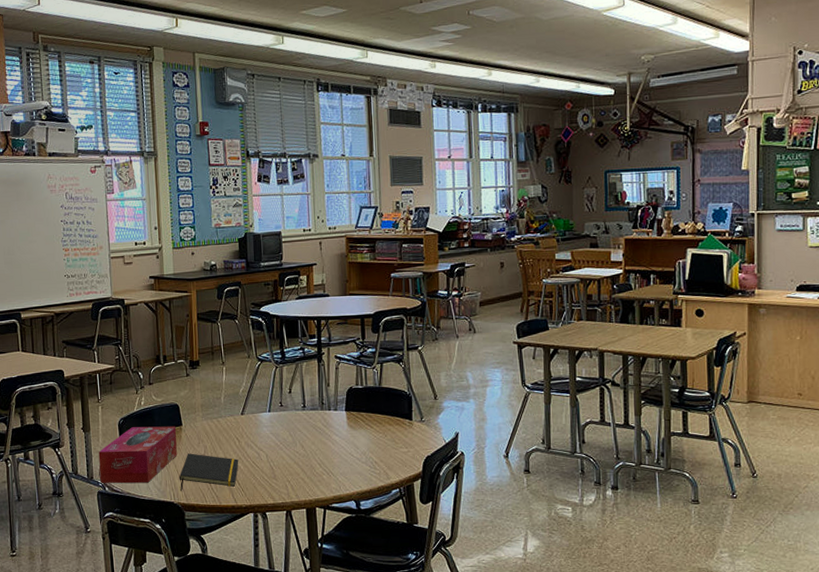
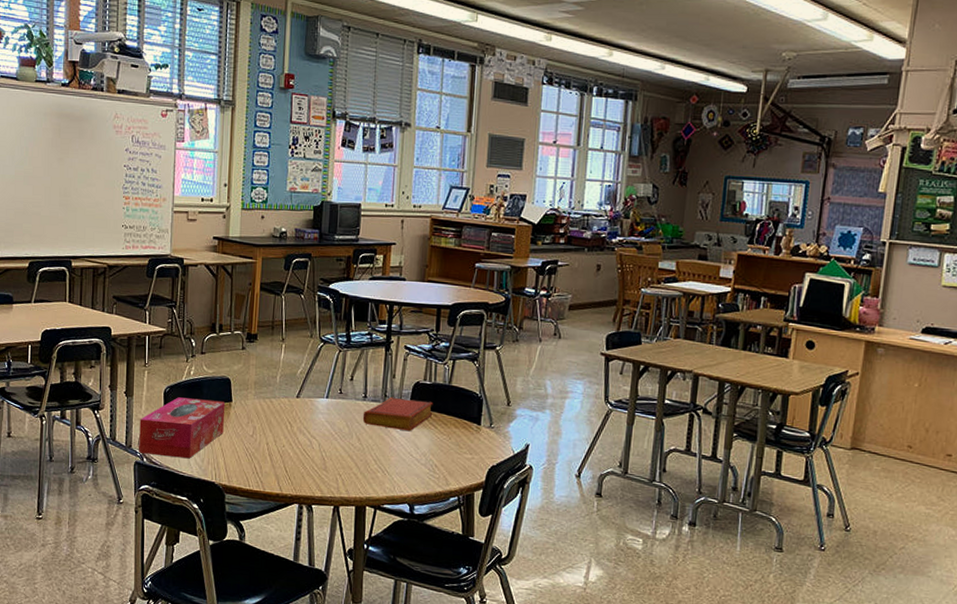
notepad: present [179,453,239,491] -> none [222,432,289,474]
book: none [303,404,368,434] -> present [362,397,434,432]

